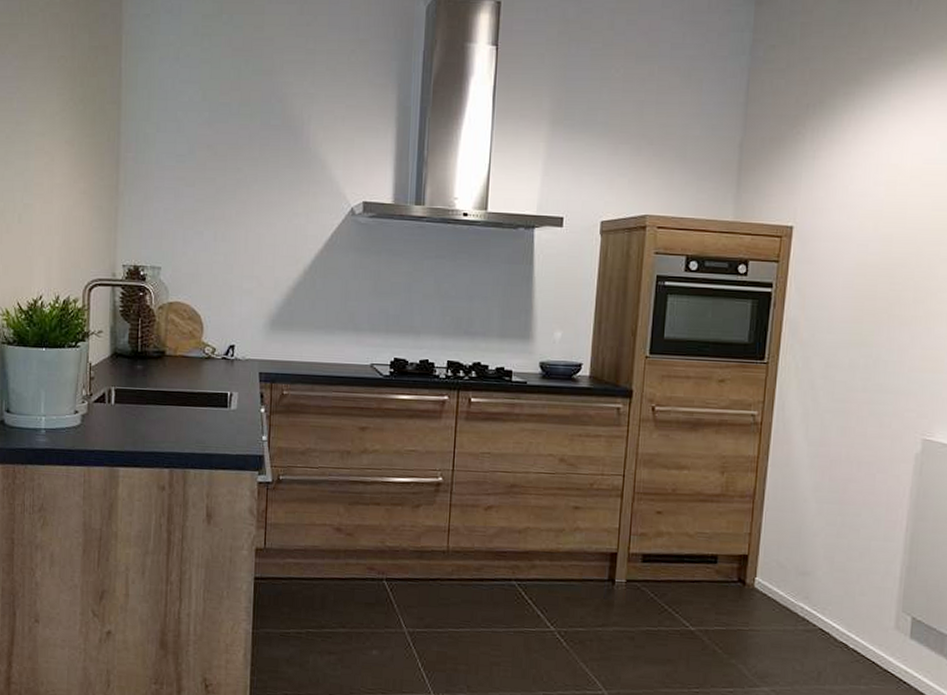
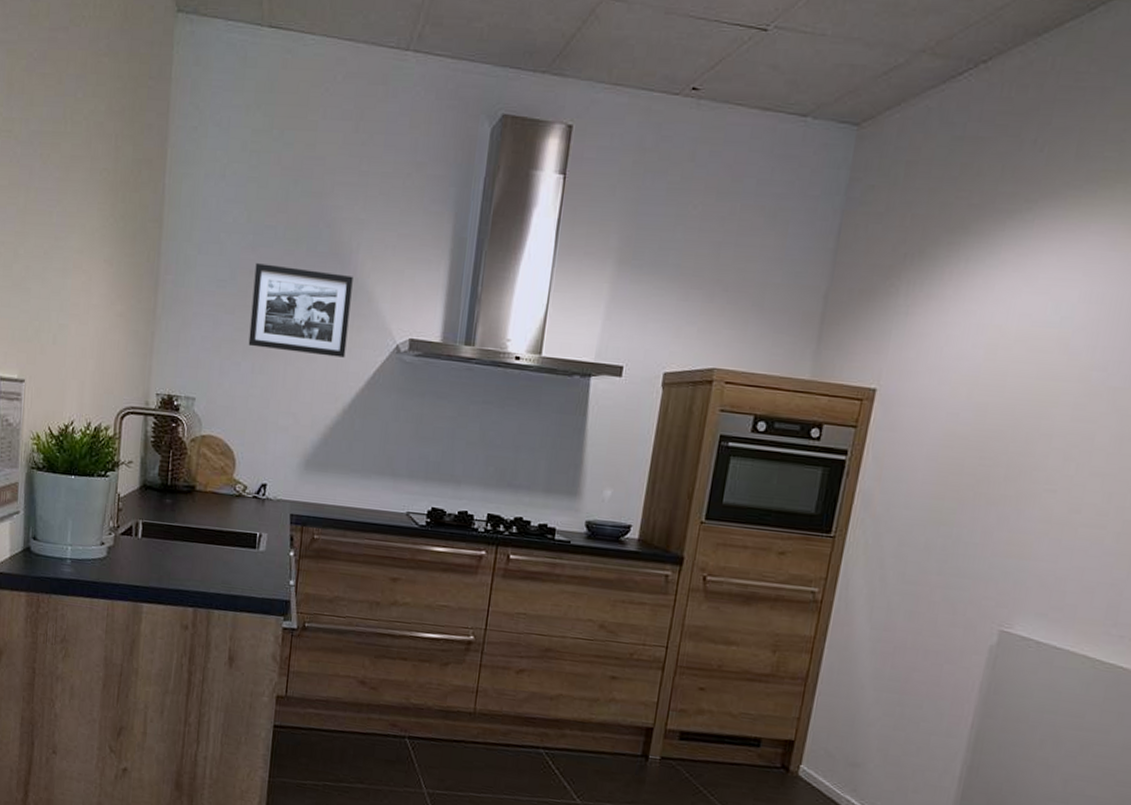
picture frame: none [210,138,306,222] -> present [248,263,353,358]

